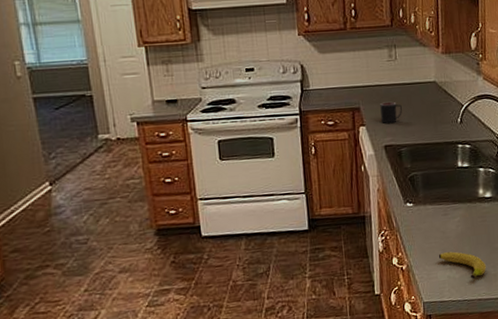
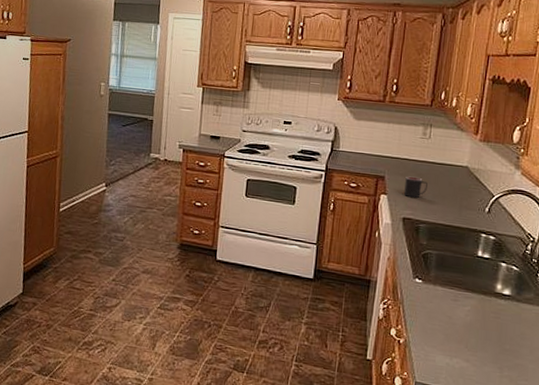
fruit: present [438,251,487,279] -> none [440,337,492,374]

